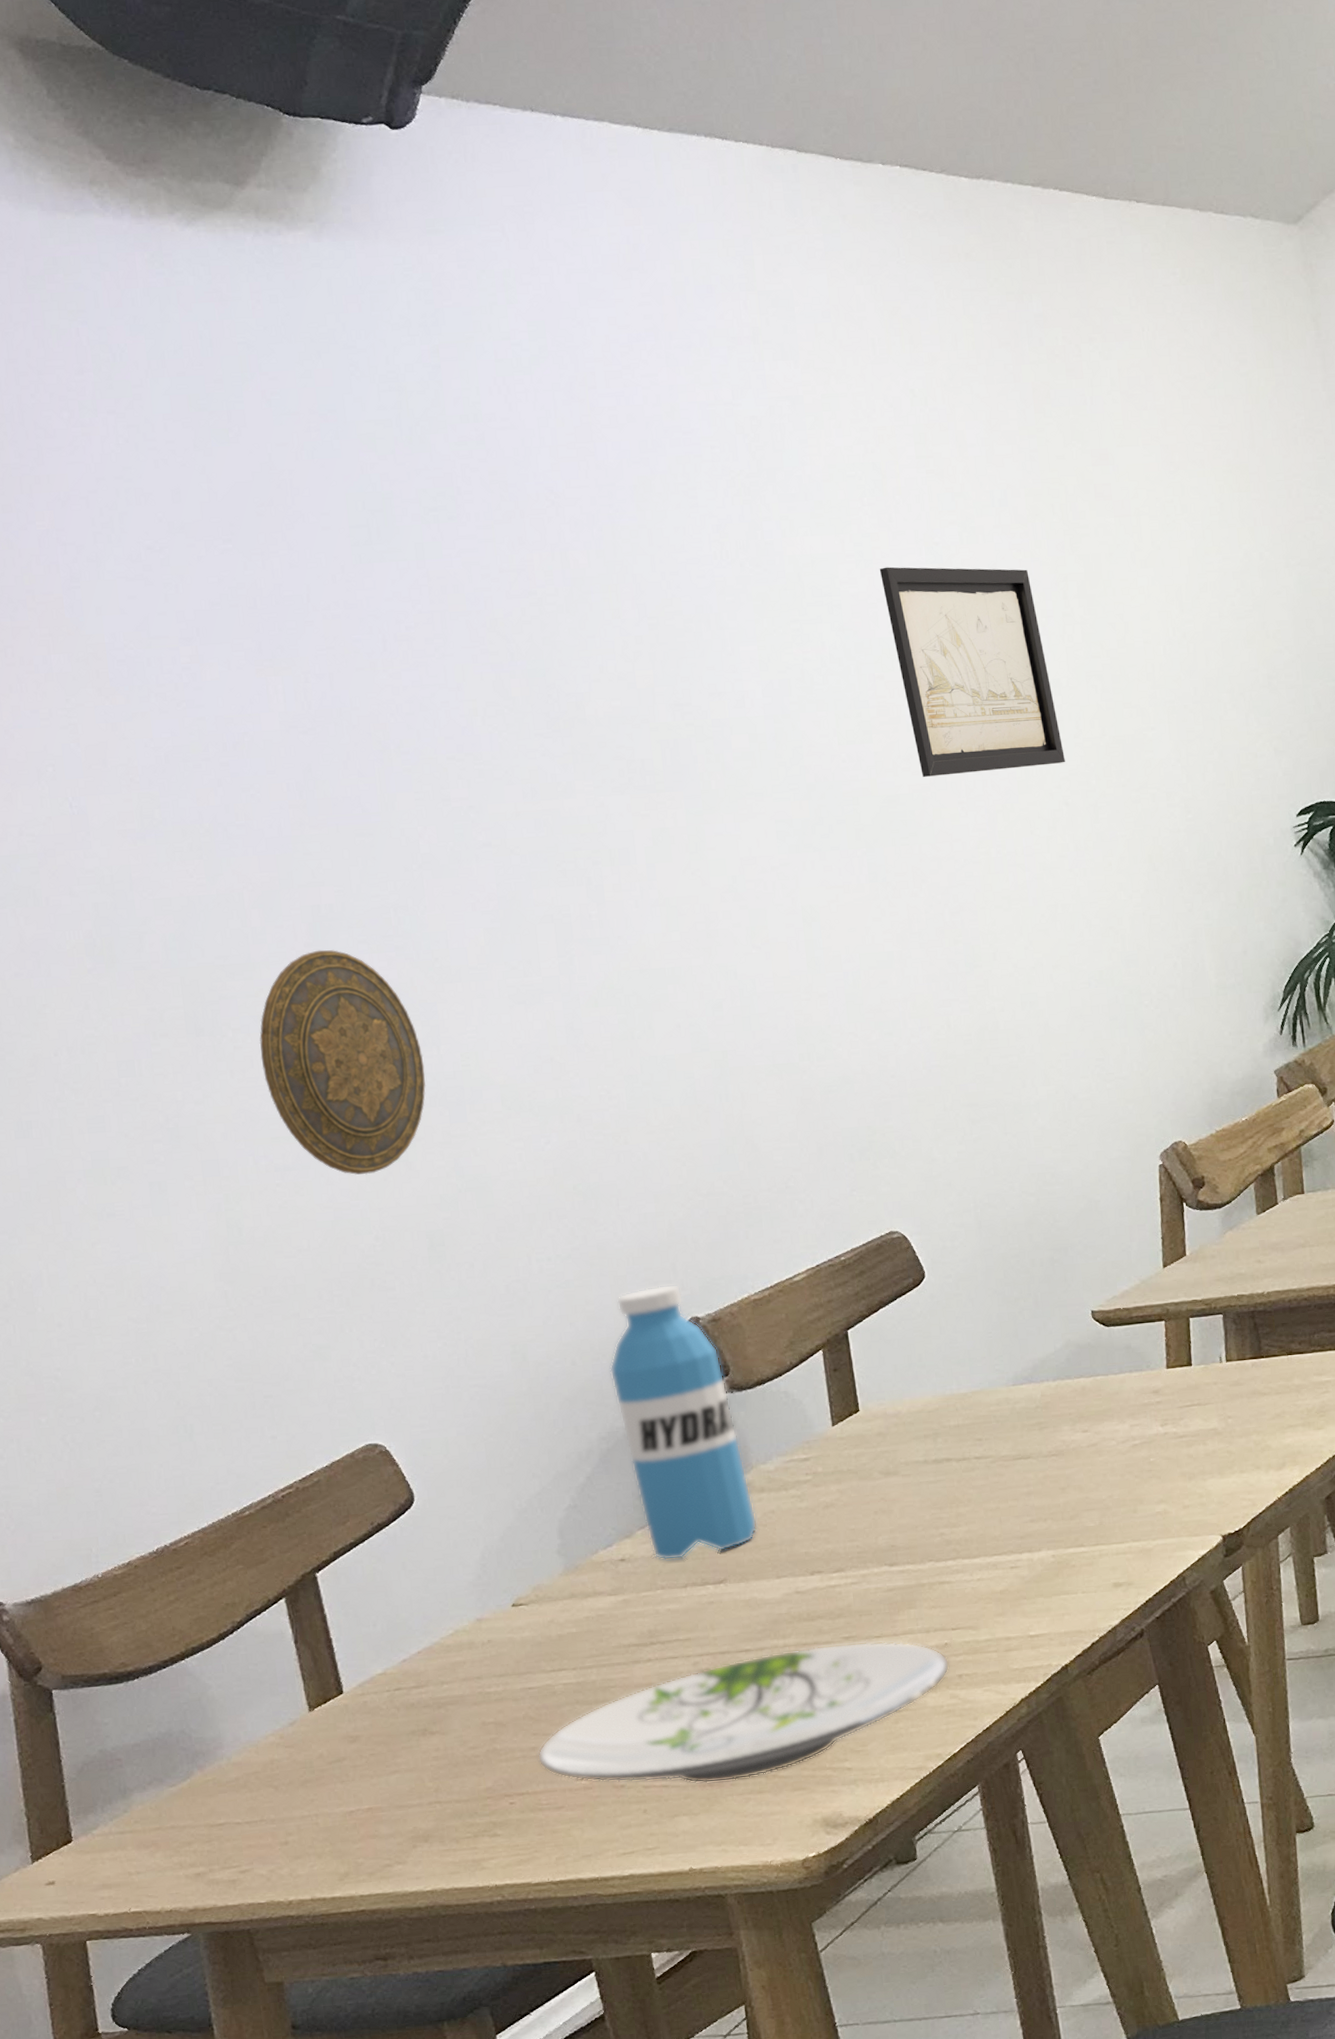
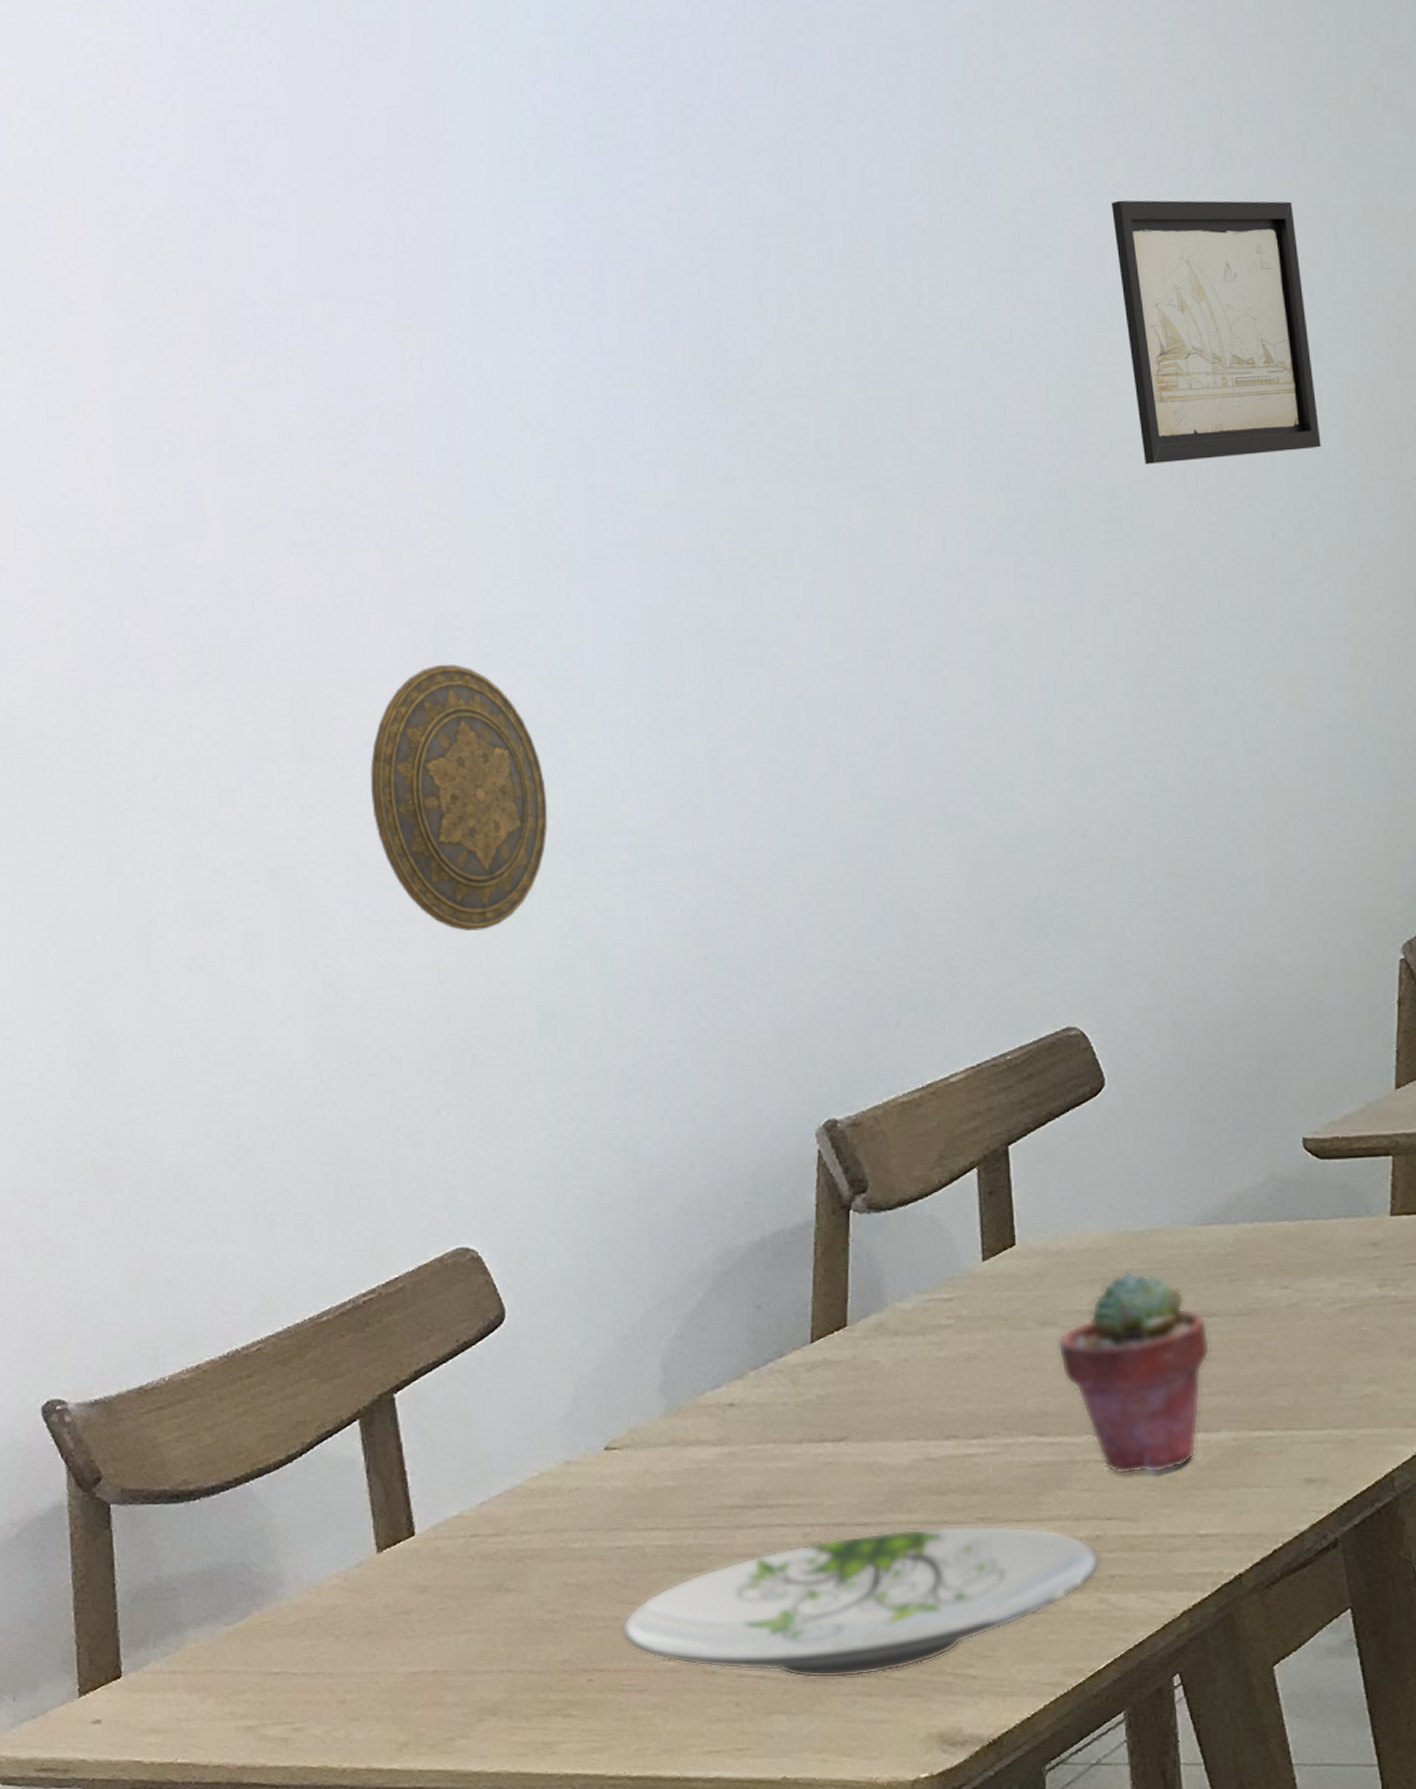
water bottle: present [609,1284,758,1561] -> none [731,1078,887,1409]
potted succulent: none [900,1425,1029,1593] -> present [1057,1270,1211,1475]

